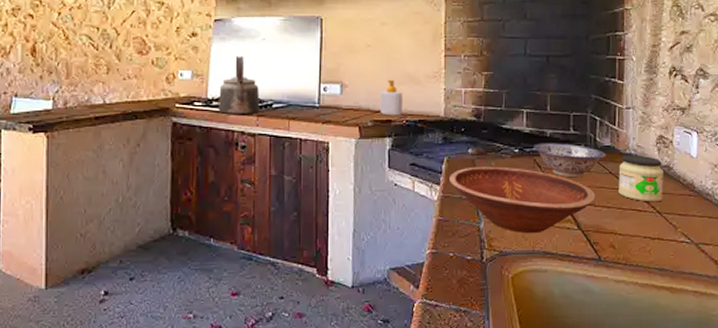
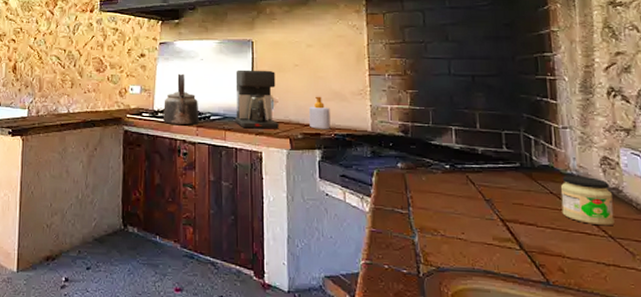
coffee maker: none [299,51,348,117] -> present [234,69,279,129]
ceramic bowl: present [450,166,596,234] -> none [380,180,537,251]
bowl: present [532,143,606,178] -> none [464,160,545,197]

